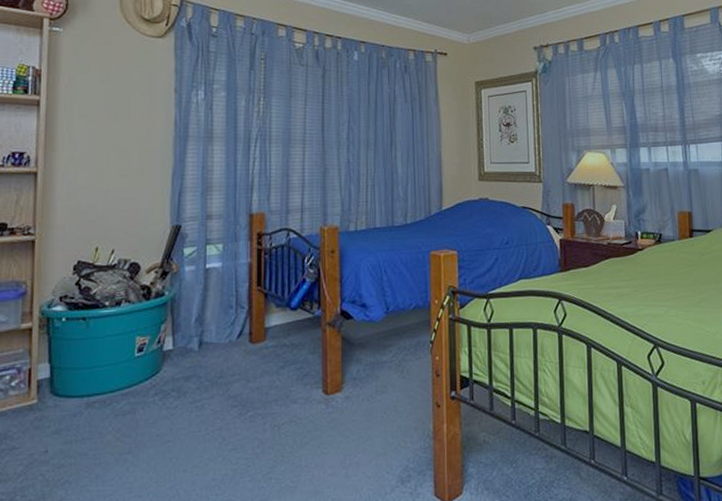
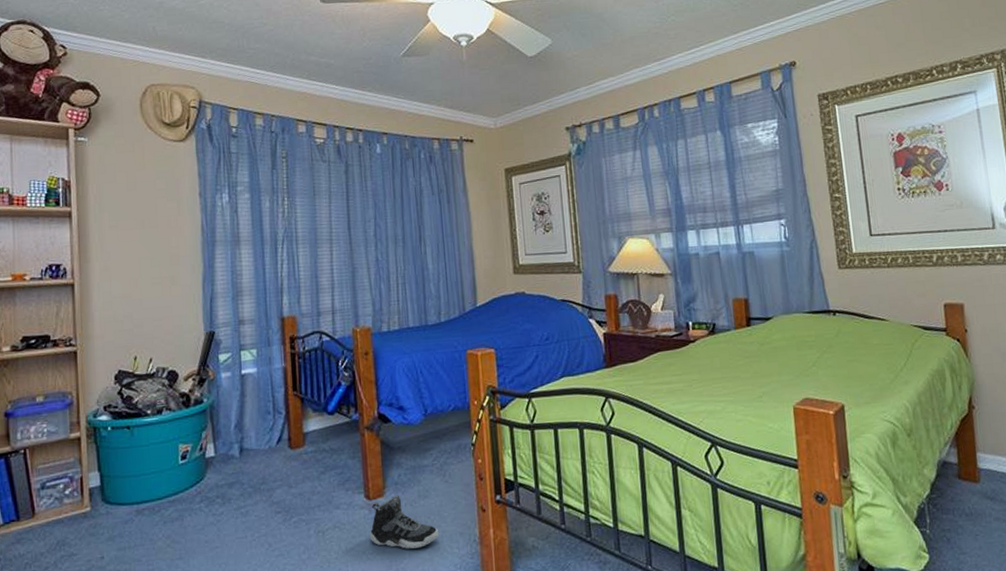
sneaker: none [326,390,393,444] -> present [370,495,438,549]

